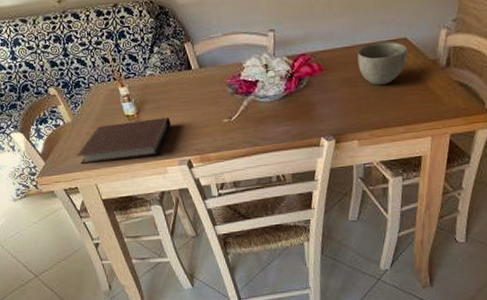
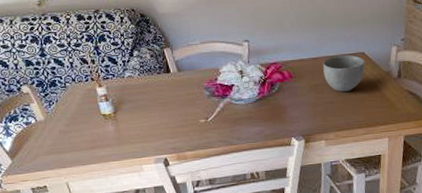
notebook: present [77,117,171,165] -> none [48,117,148,163]

